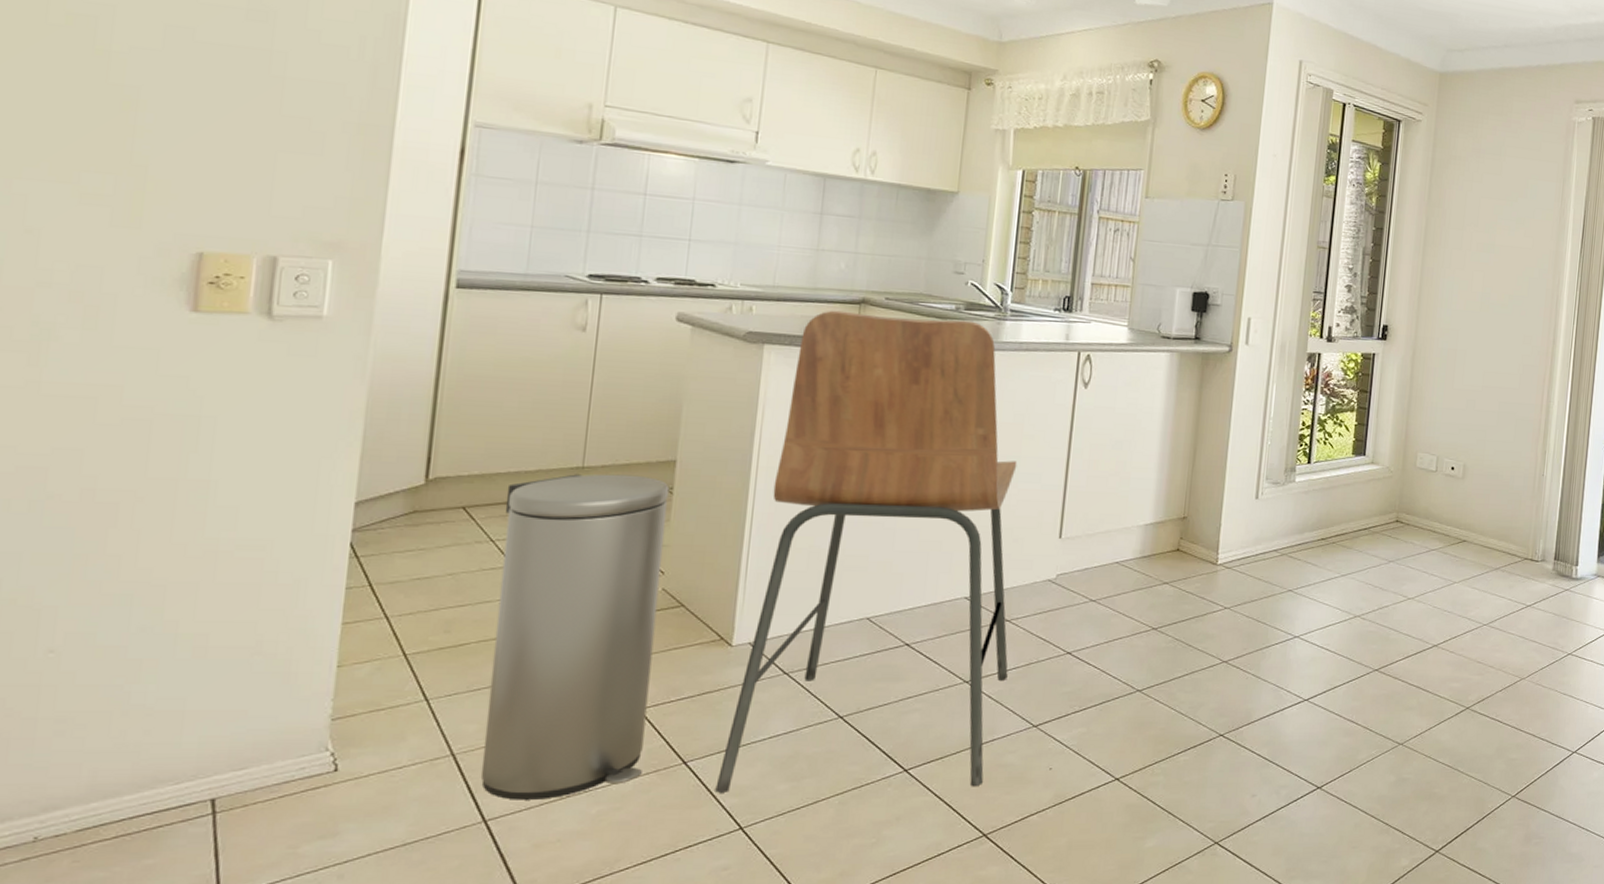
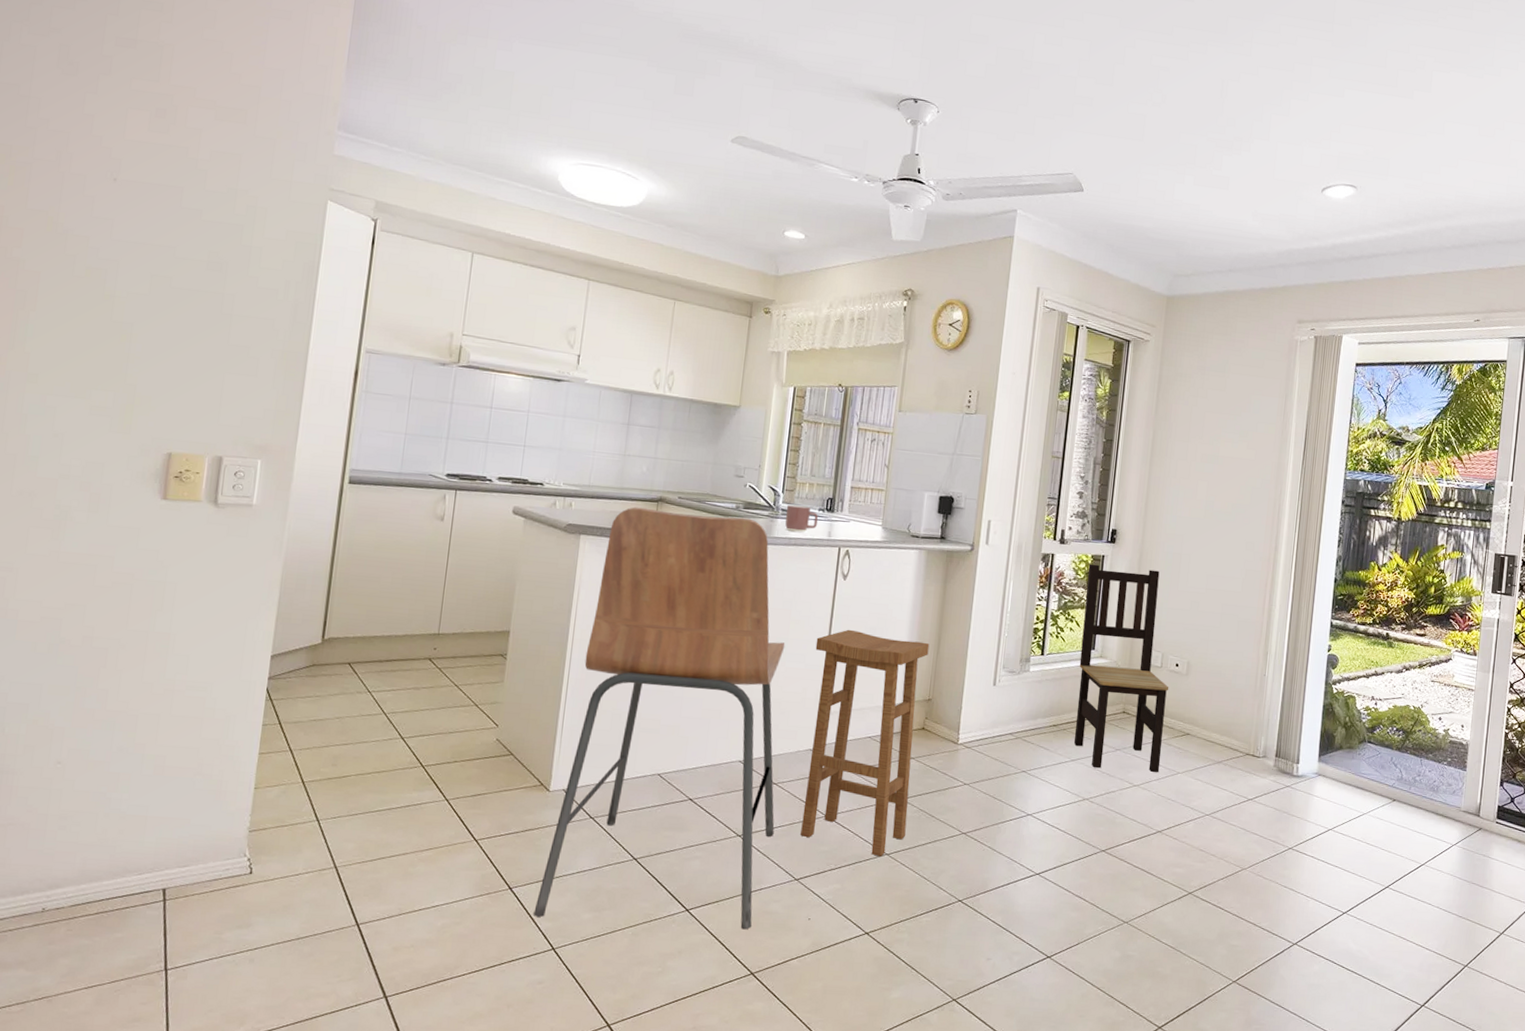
pedal bin: present [481,474,670,800] -> none [356,639,504,910]
mug: none [1015,304,1054,336] -> present [785,504,818,532]
bar stool: none [1039,443,1184,694] -> present [800,629,930,857]
dining chair: none [1344,363,1445,583] -> present [1074,564,1169,772]

